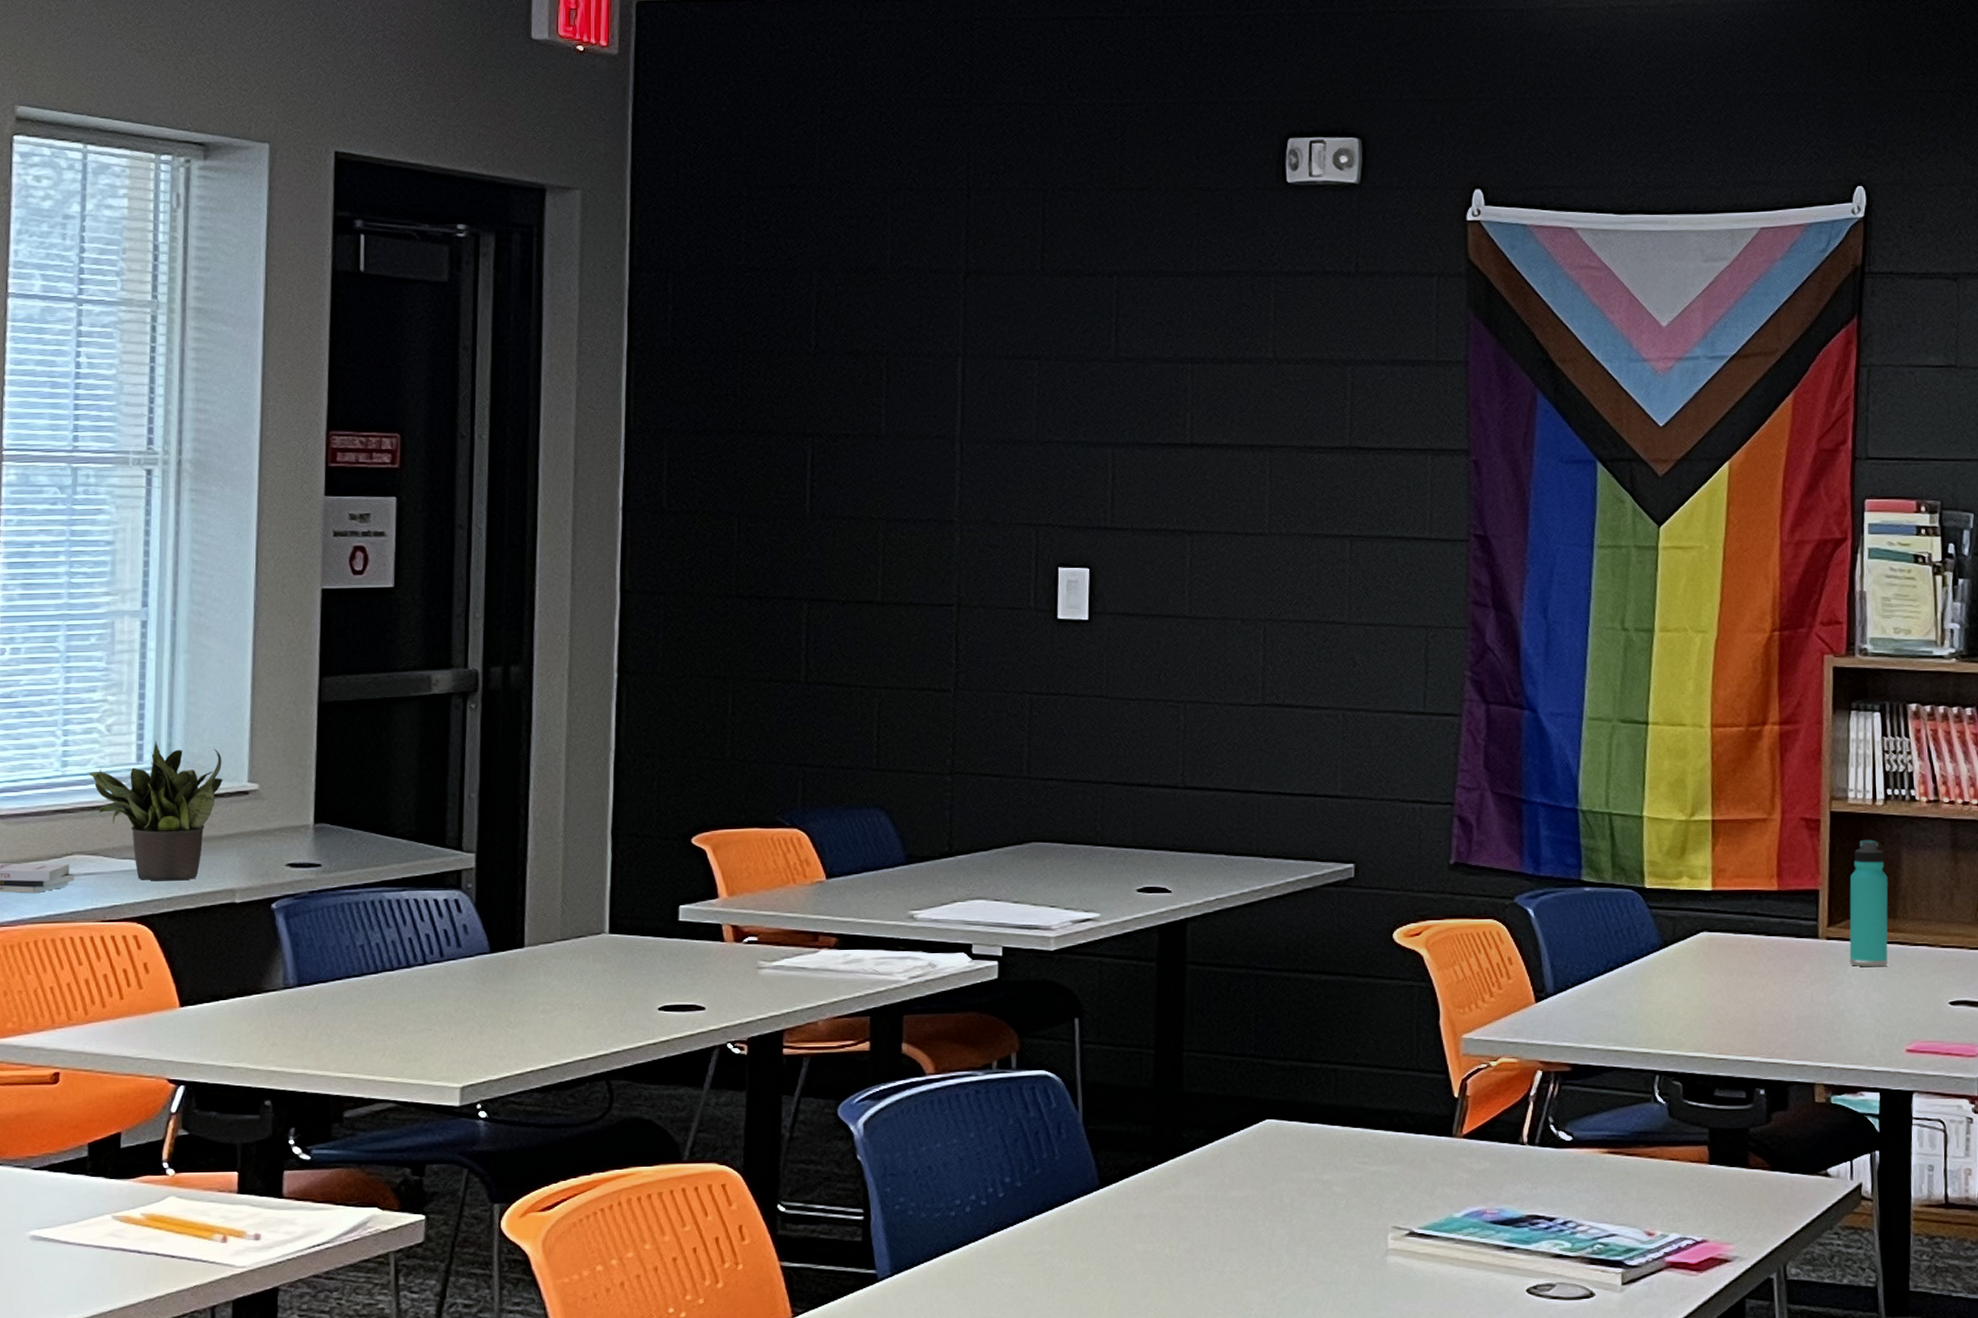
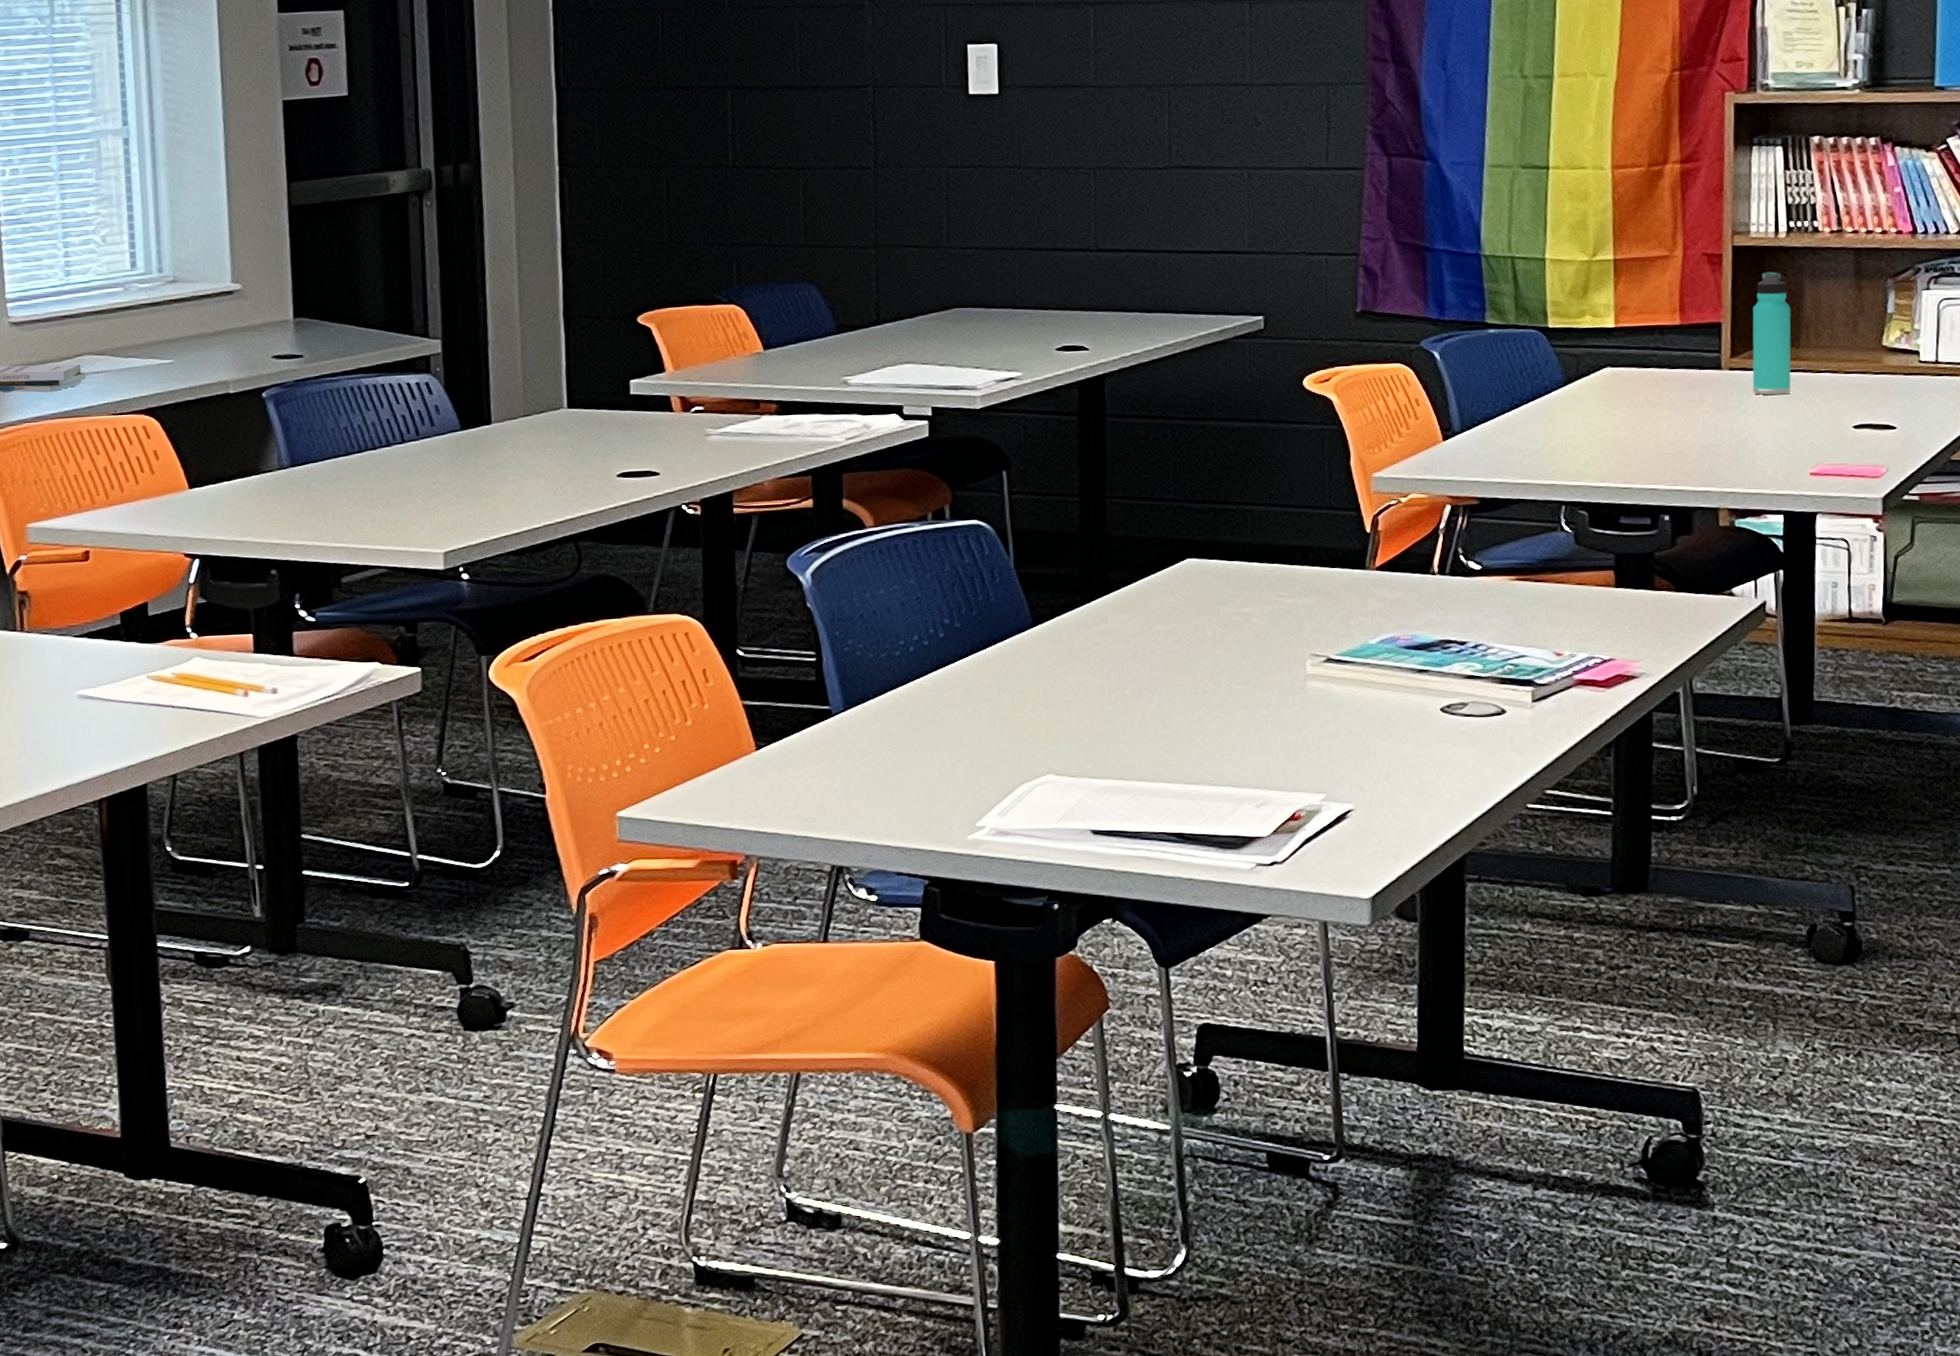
potted plant: present [87,741,223,881] -> none [88,248,209,377]

